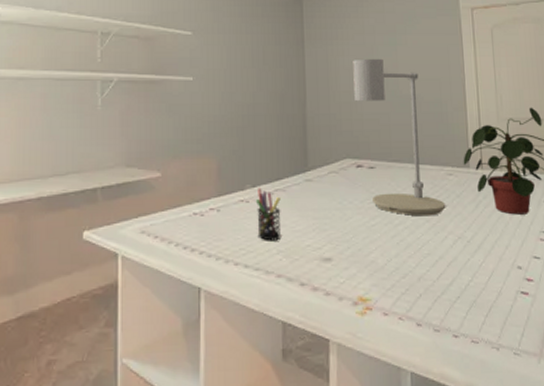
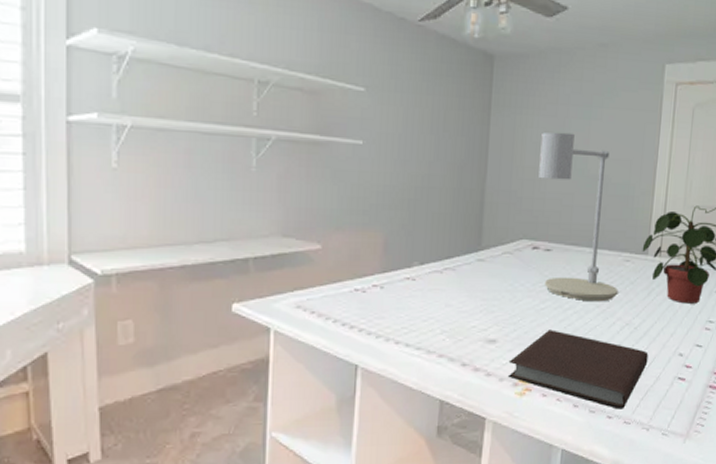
pen holder: present [255,187,282,241] -> none [421,265,449,321]
notebook: none [346,246,487,328] -> present [507,330,649,410]

